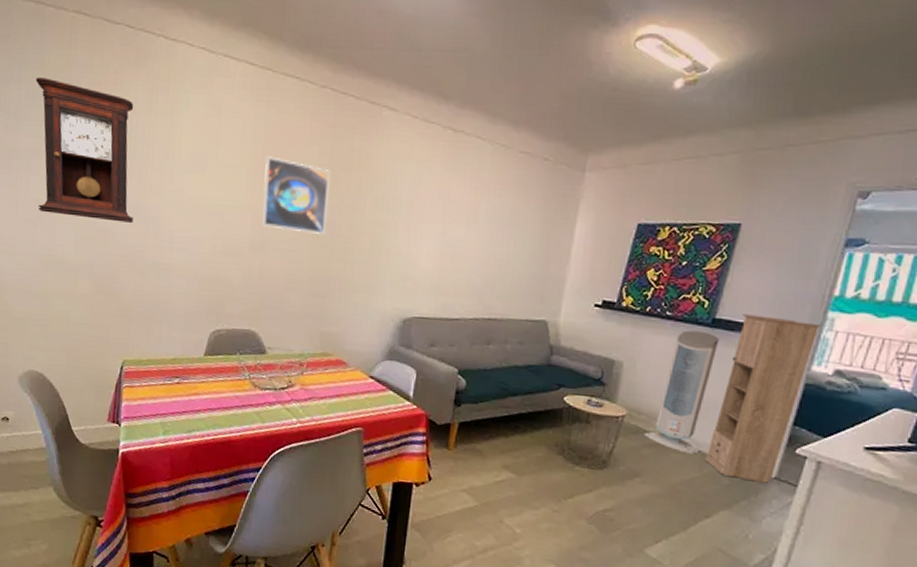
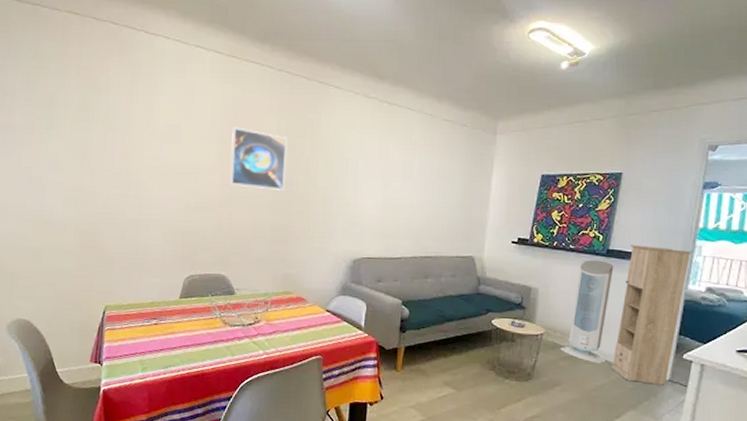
pendulum clock: present [35,77,134,223] -> none [29,65,118,185]

